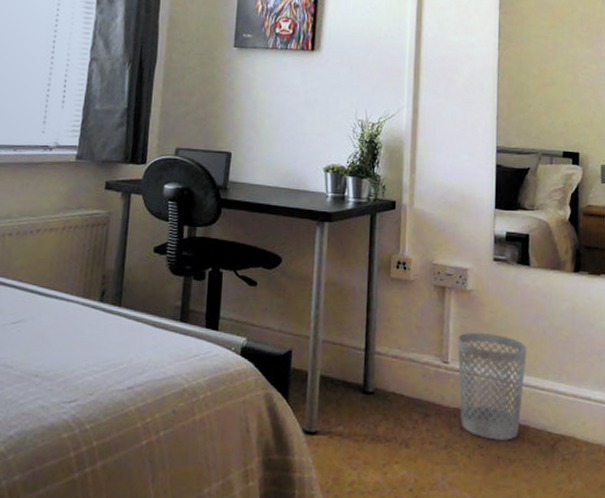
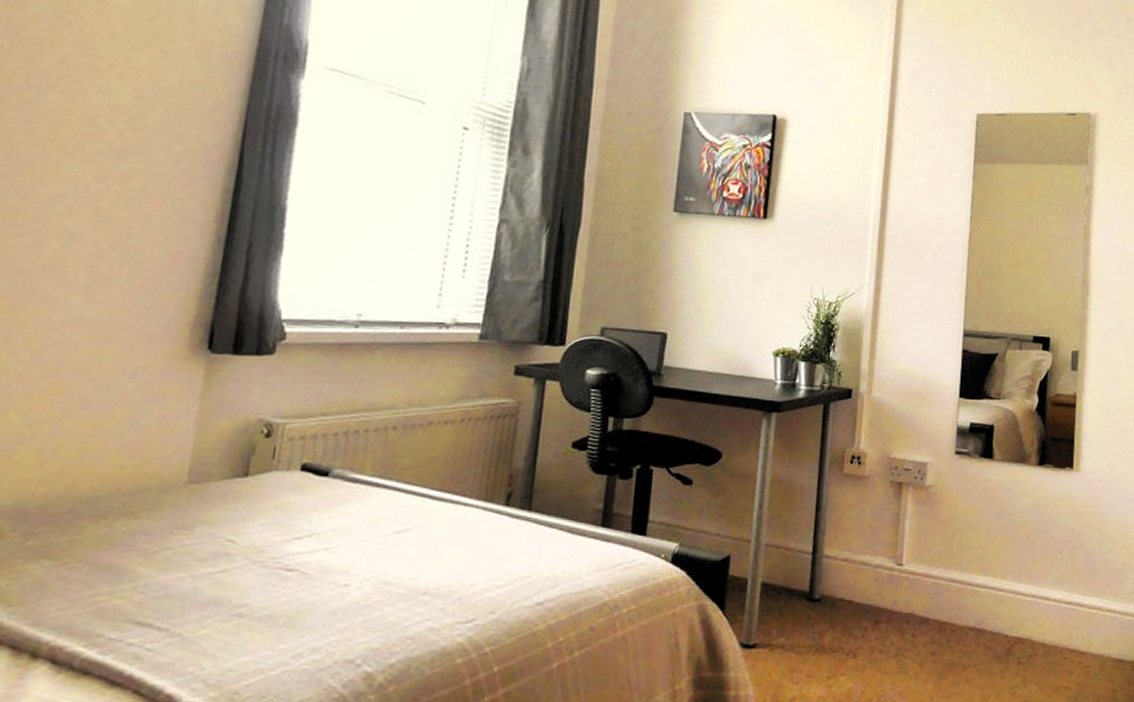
wastebasket: present [457,332,527,440] -> none [913,531,987,646]

